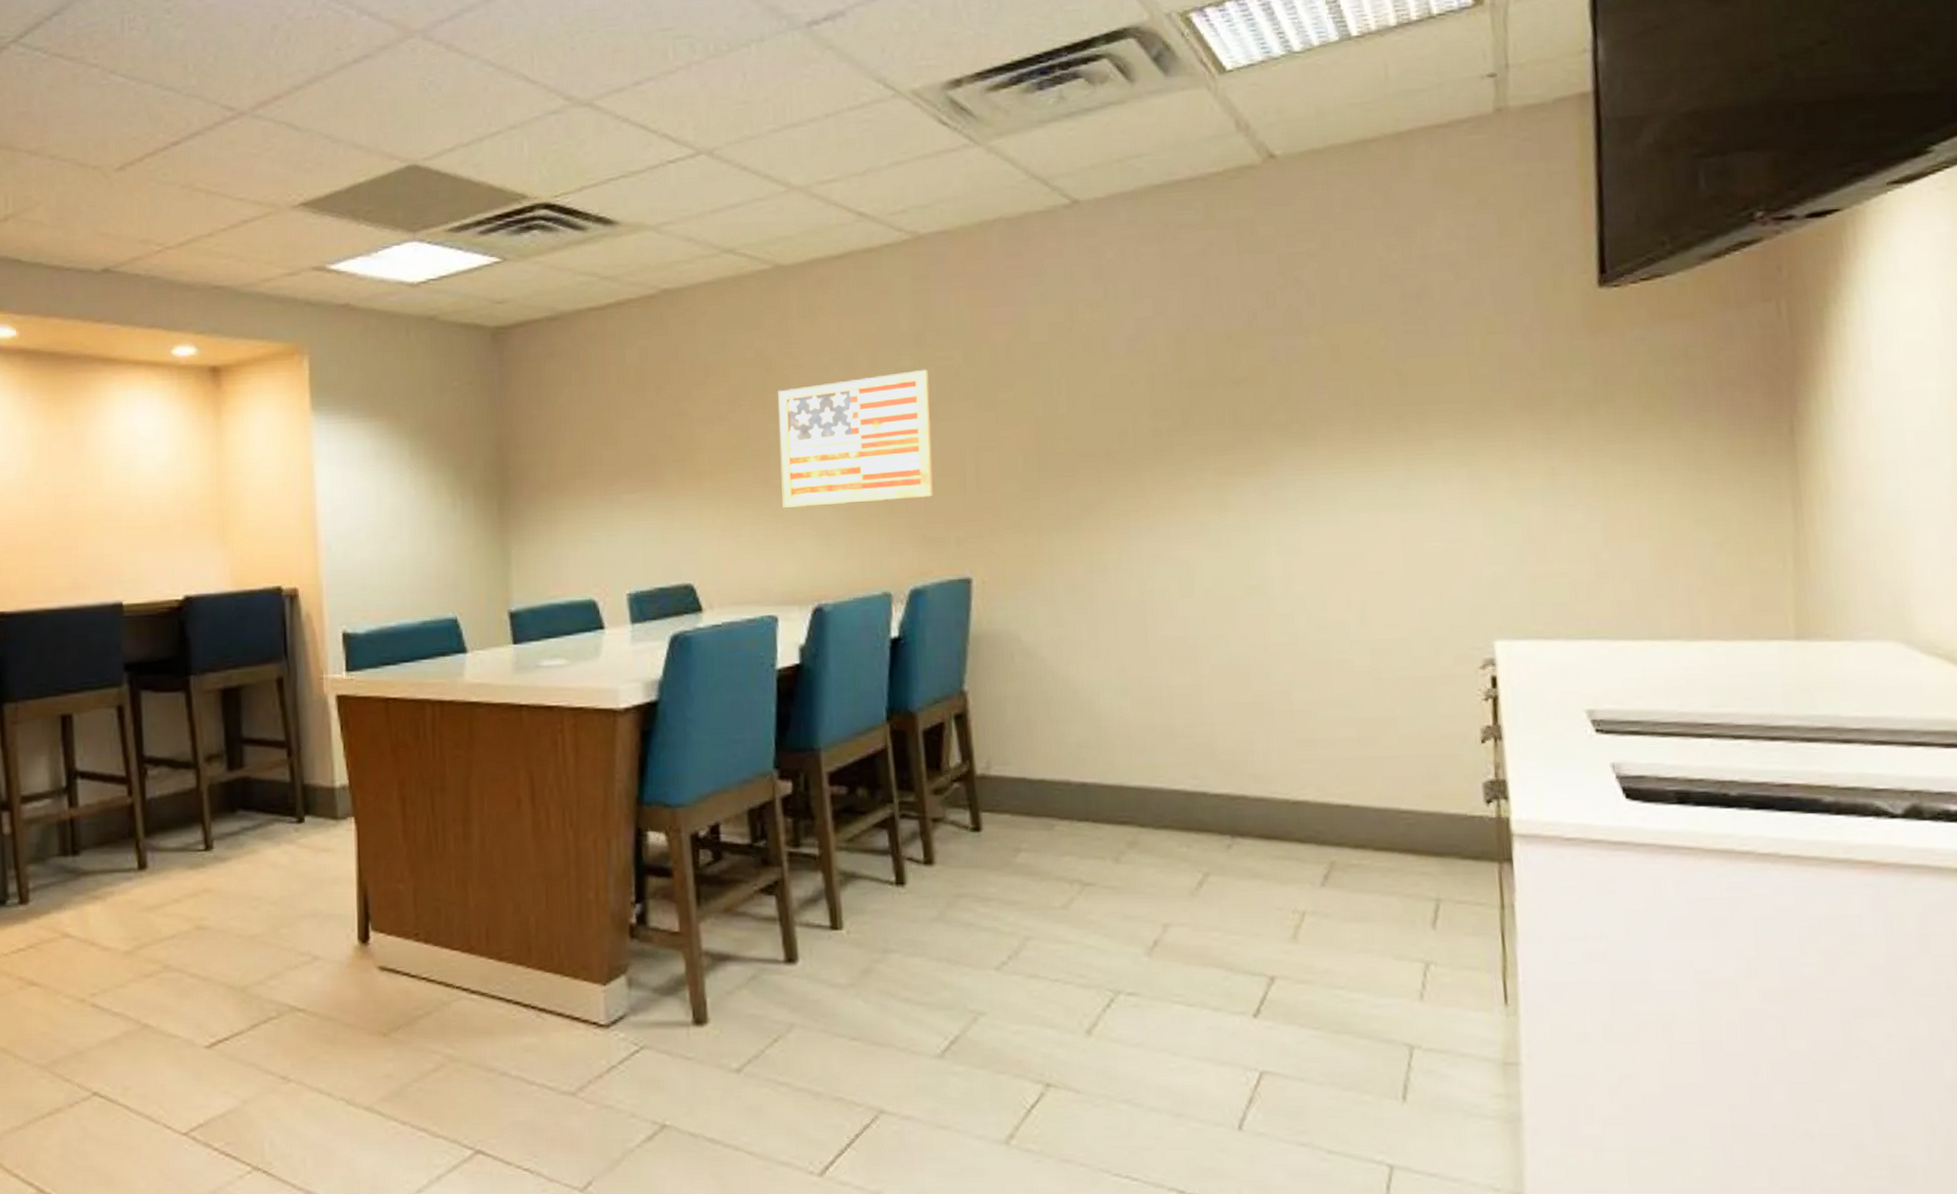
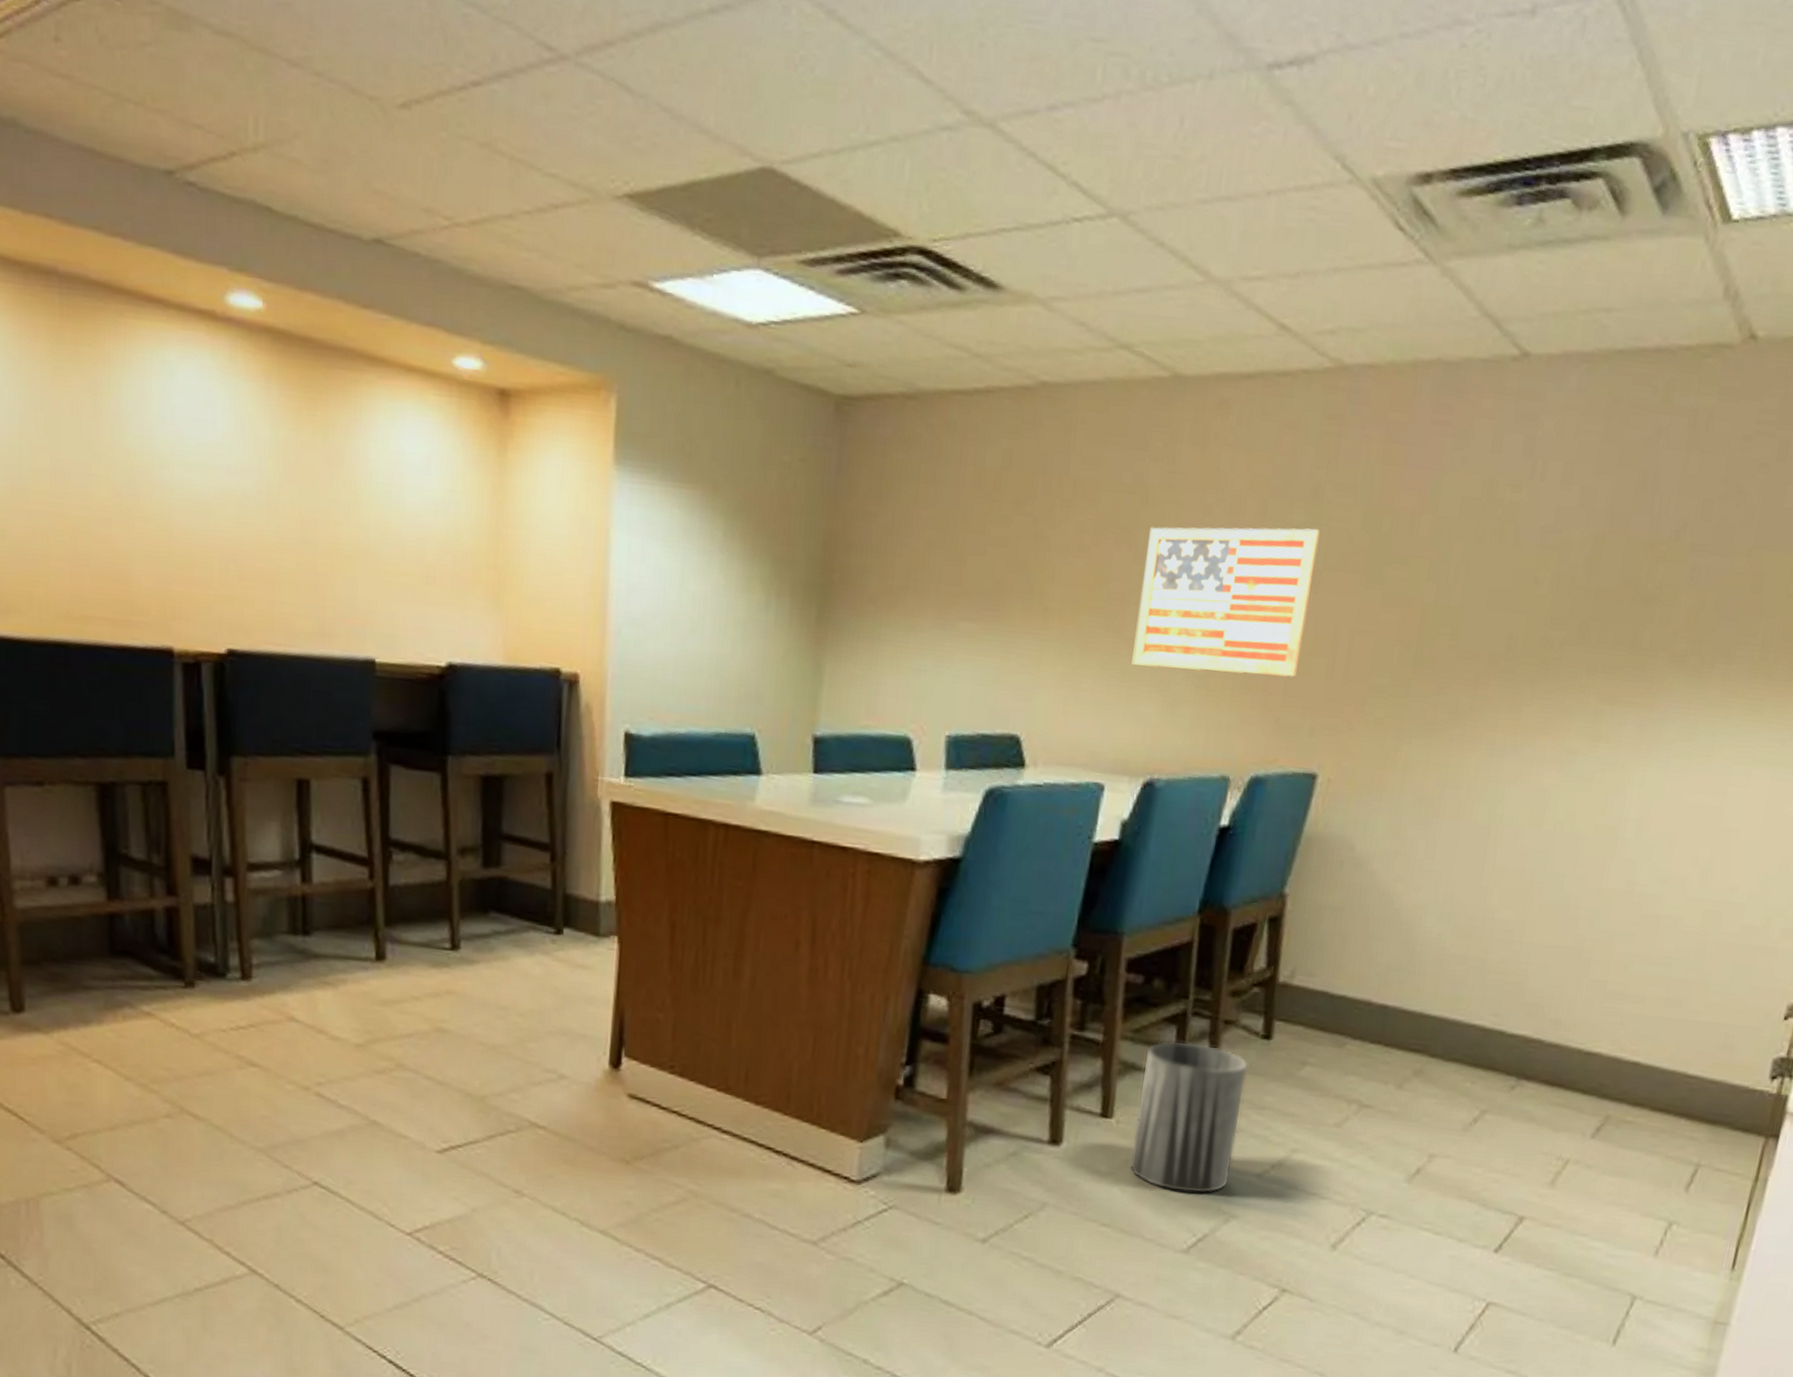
trash can: none [862,843,970,996] -> present [1129,1040,1248,1194]

